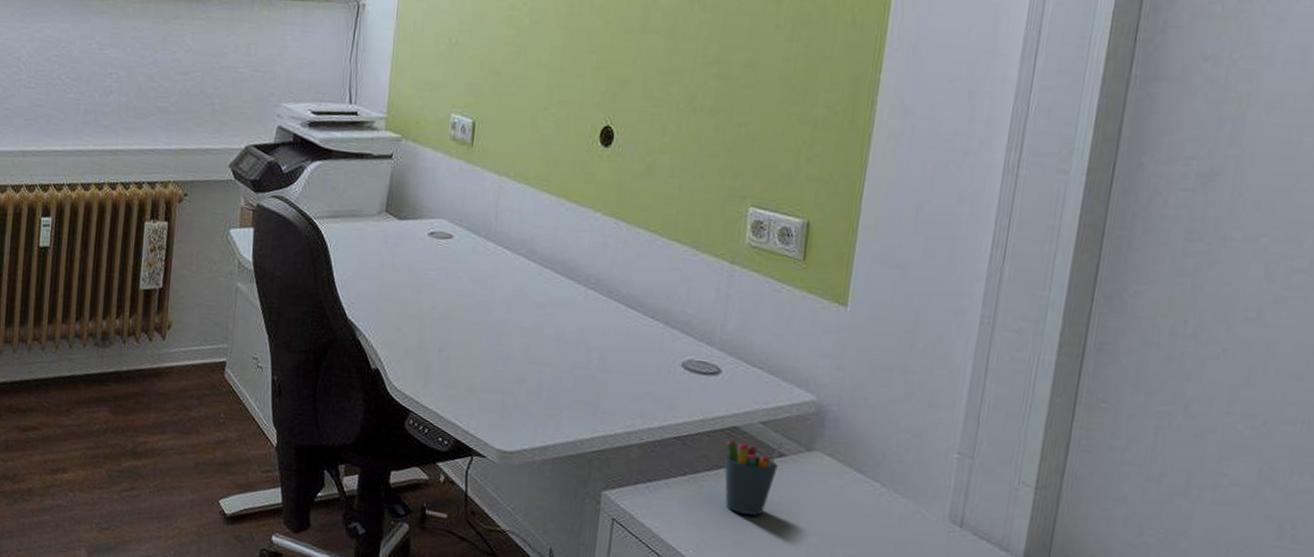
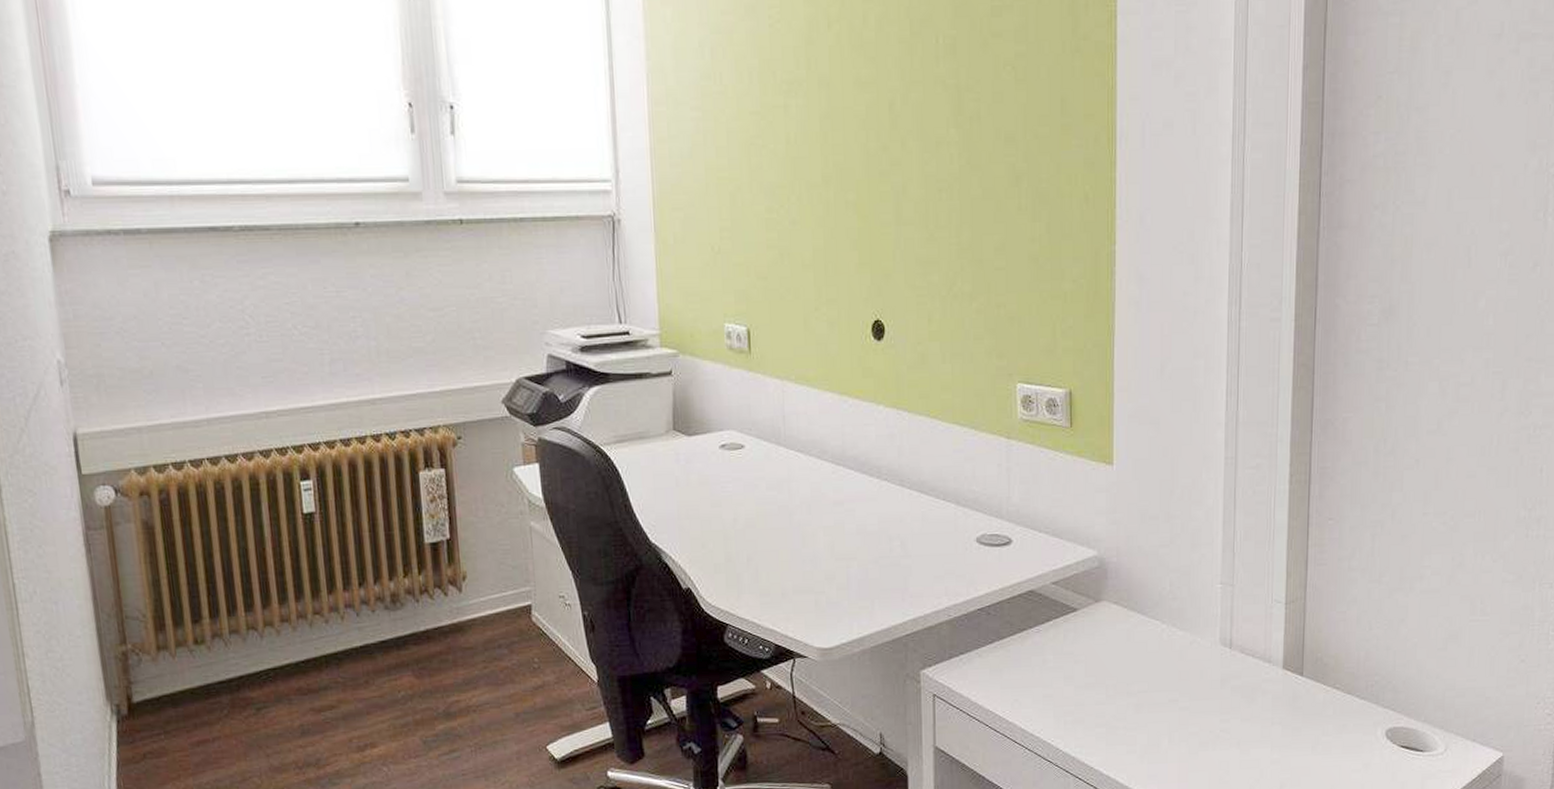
pen holder: present [724,439,784,516] -> none [1026,595,1075,669]

